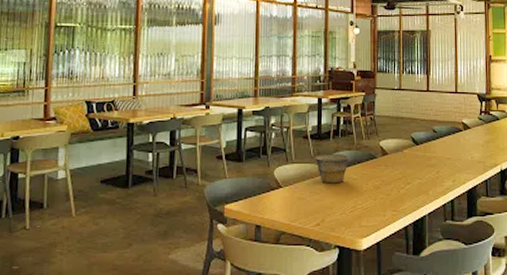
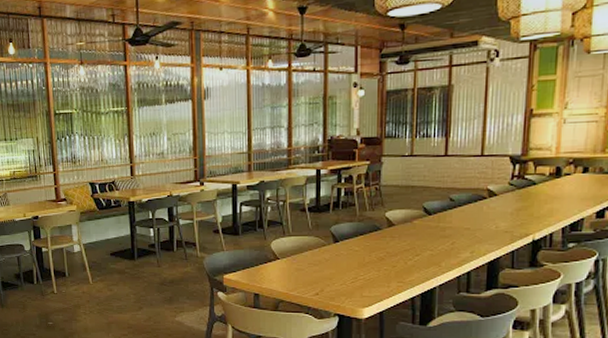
bowl: present [315,153,349,184] -> none [313,225,351,256]

